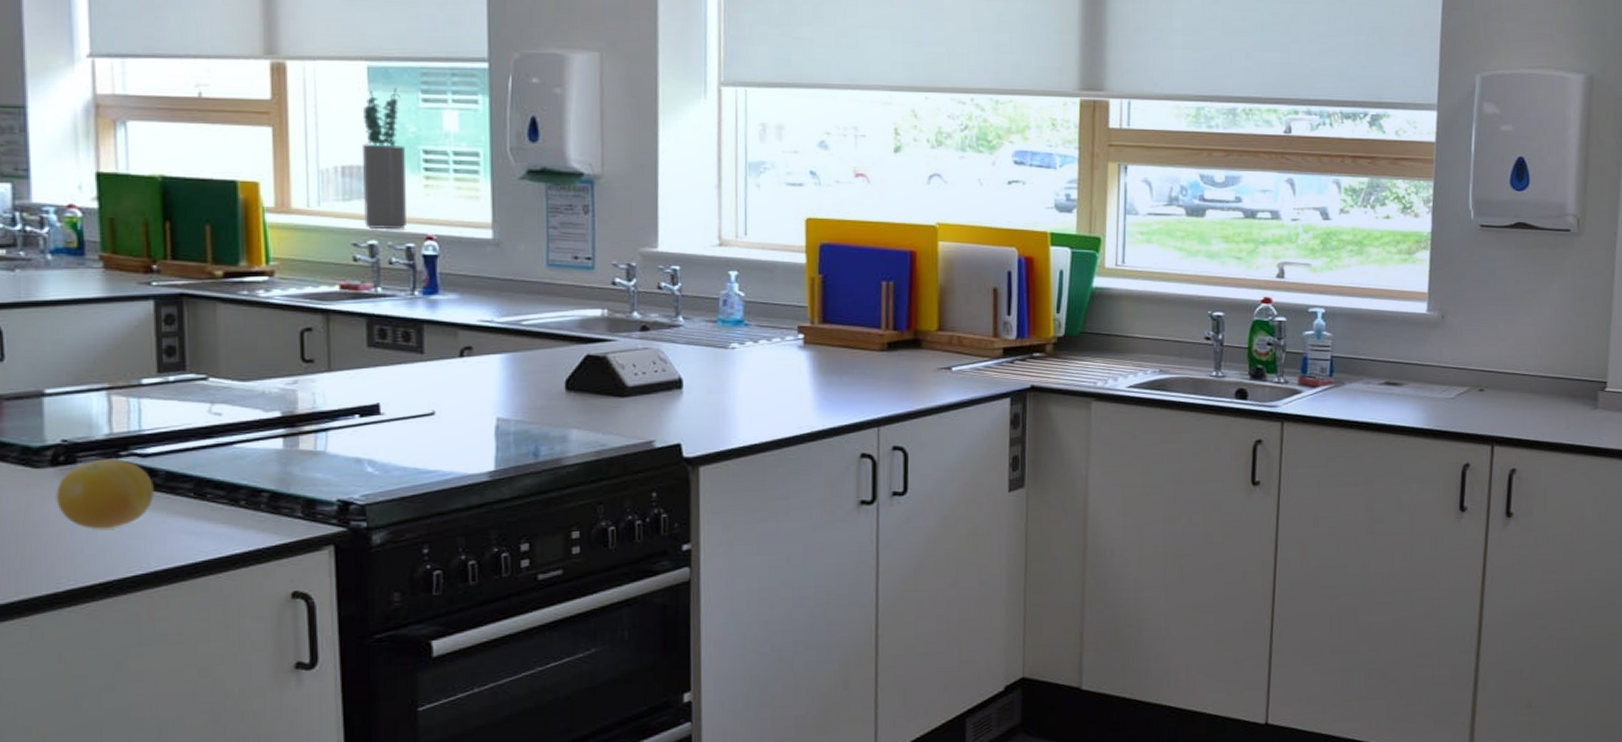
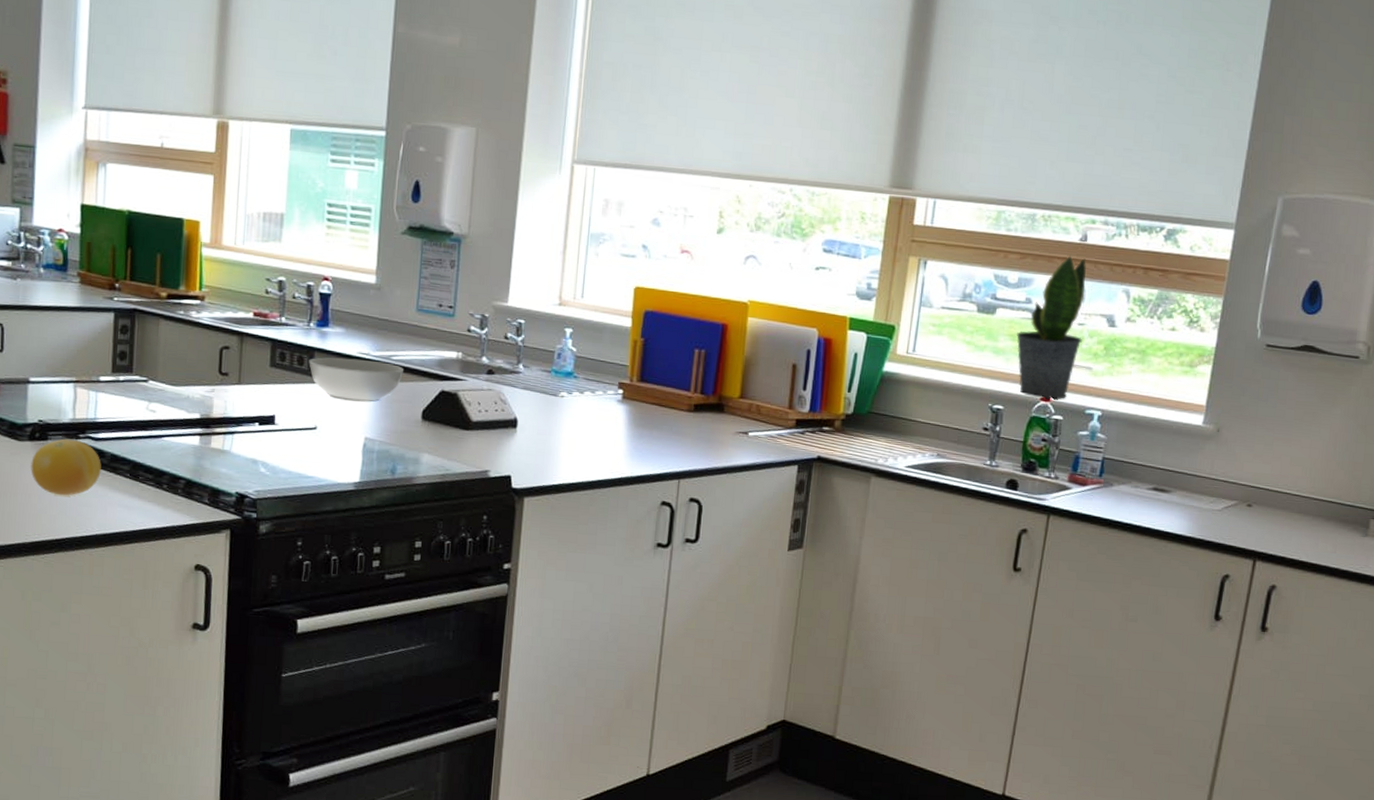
vase: present [362,88,407,229] -> none [277,149,315,269]
bowl: none [417,328,539,378] -> present [309,357,405,403]
potted plant: none [1230,148,1298,301] -> present [1017,255,1086,400]

